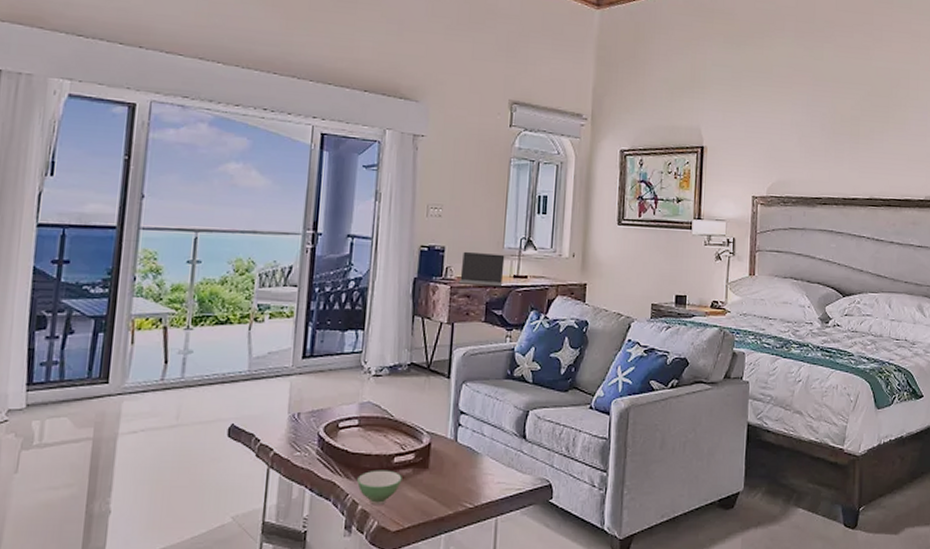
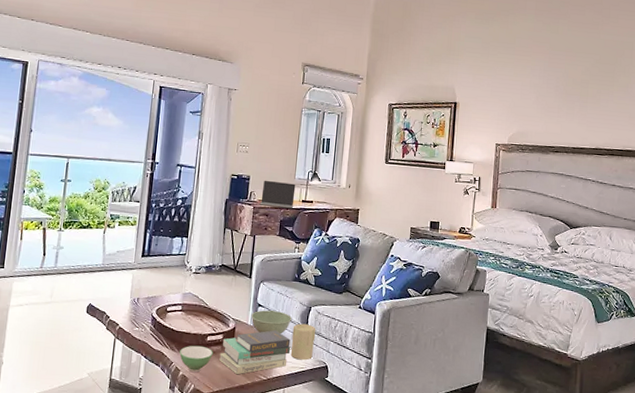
books: none [410,444,504,504] -> present [219,330,291,375]
bowl: none [451,418,505,448] -> present [251,310,293,334]
candle: none [503,432,536,479] -> present [290,323,316,361]

